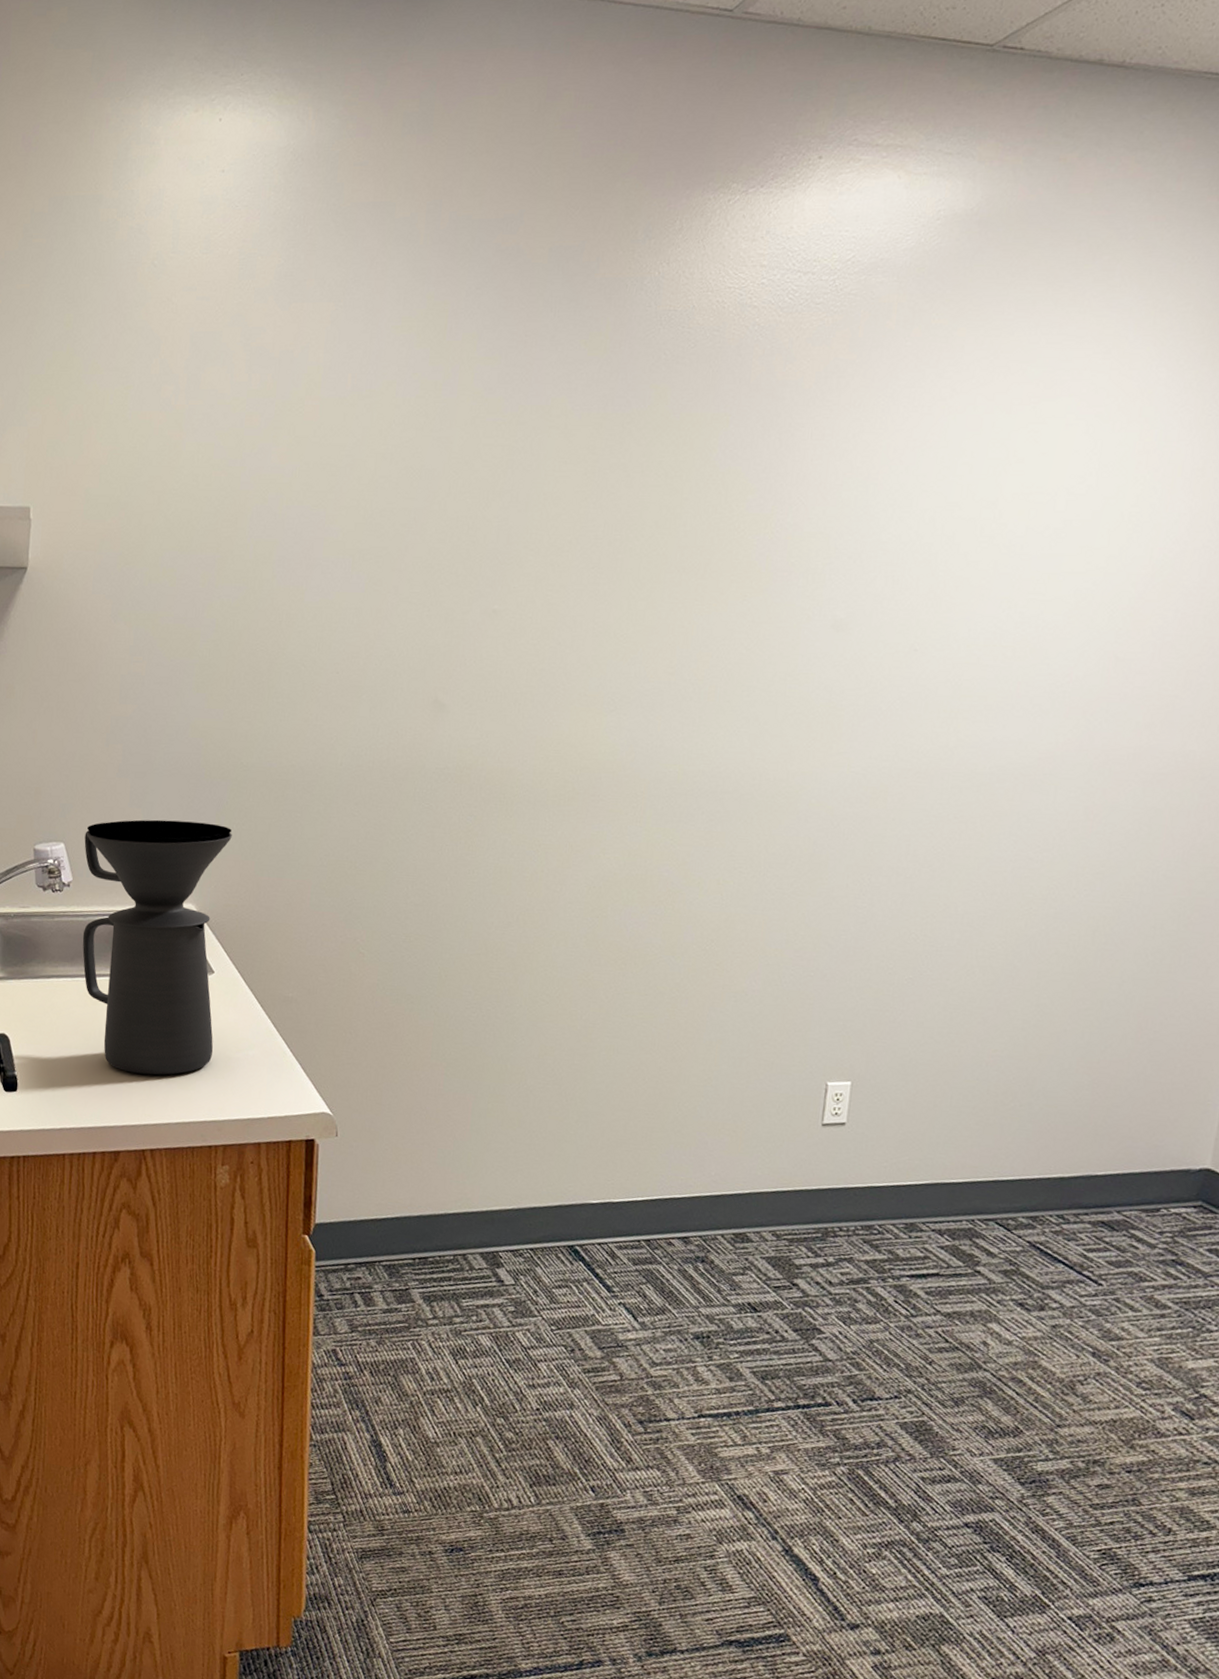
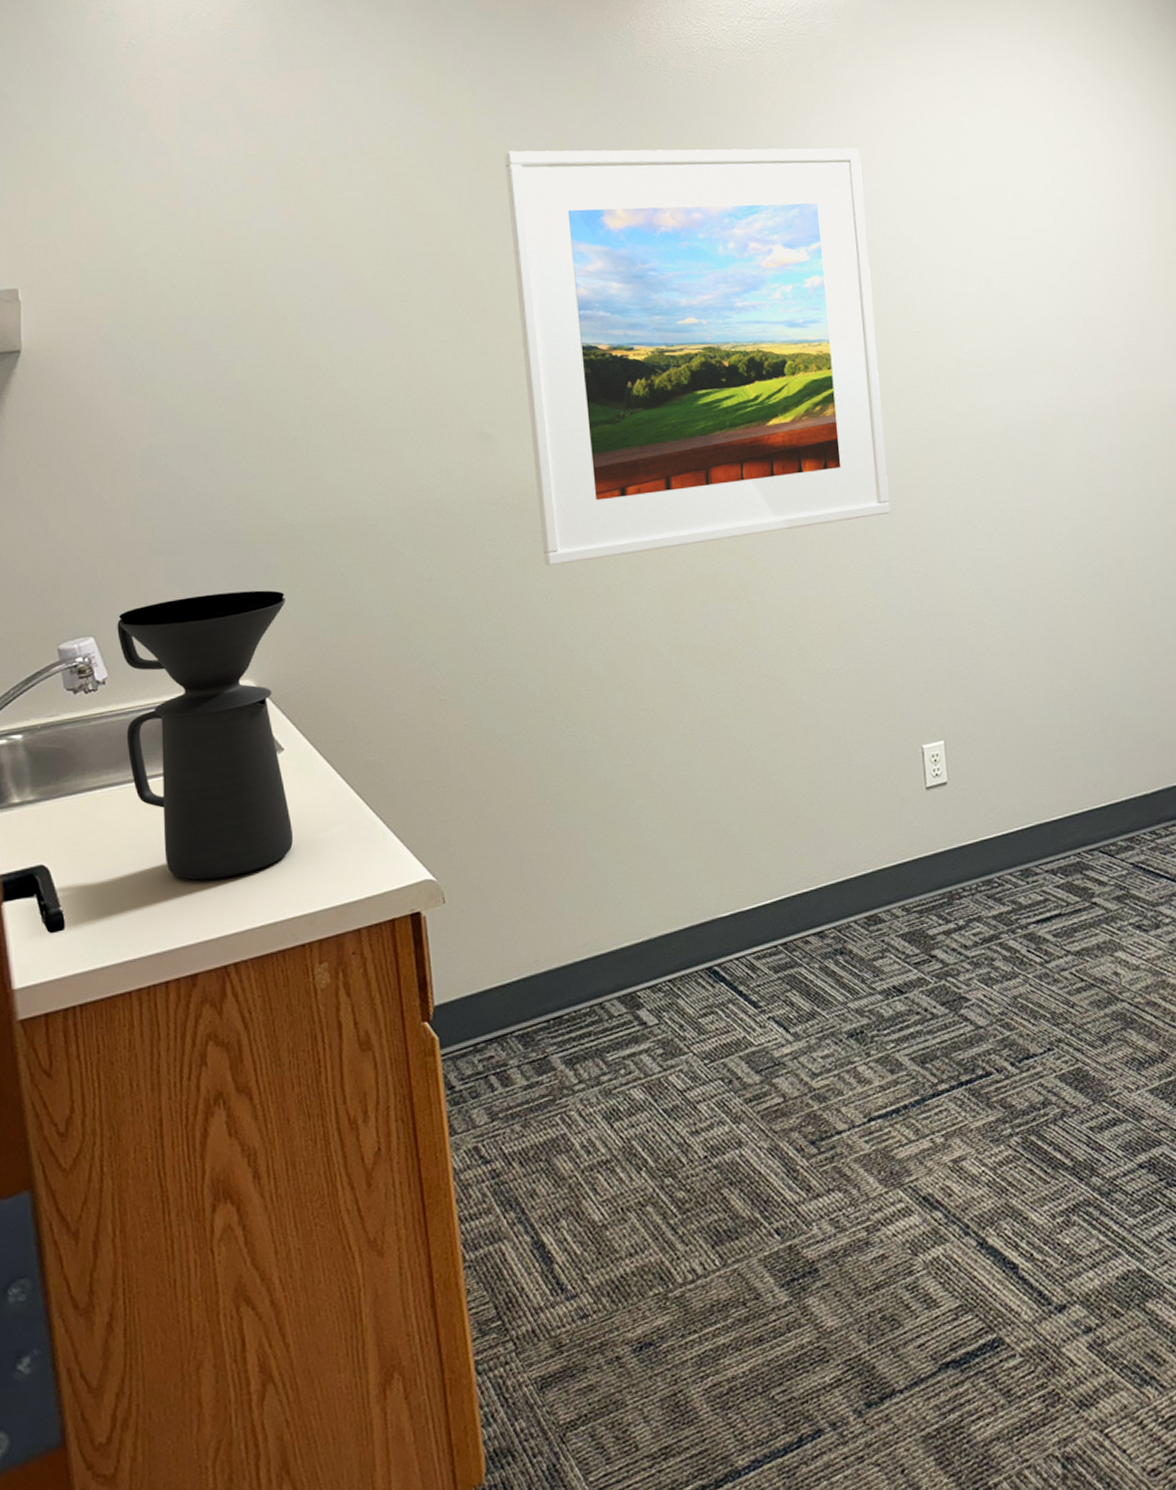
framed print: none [476,406,892,843] -> present [504,148,891,566]

